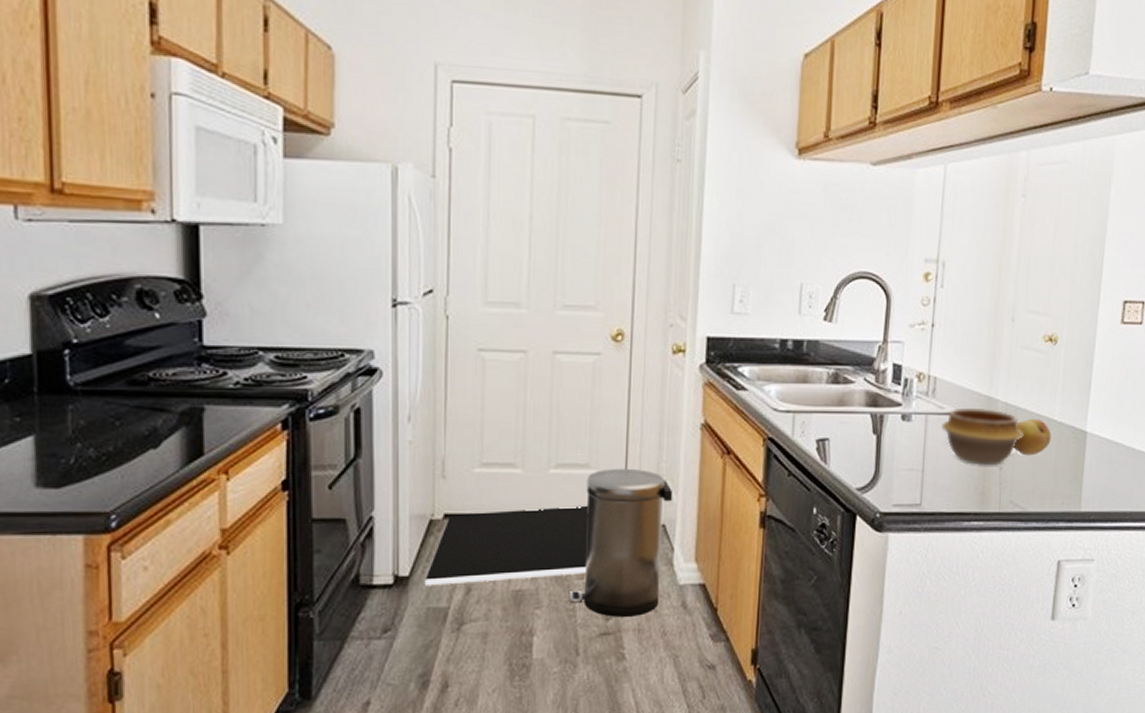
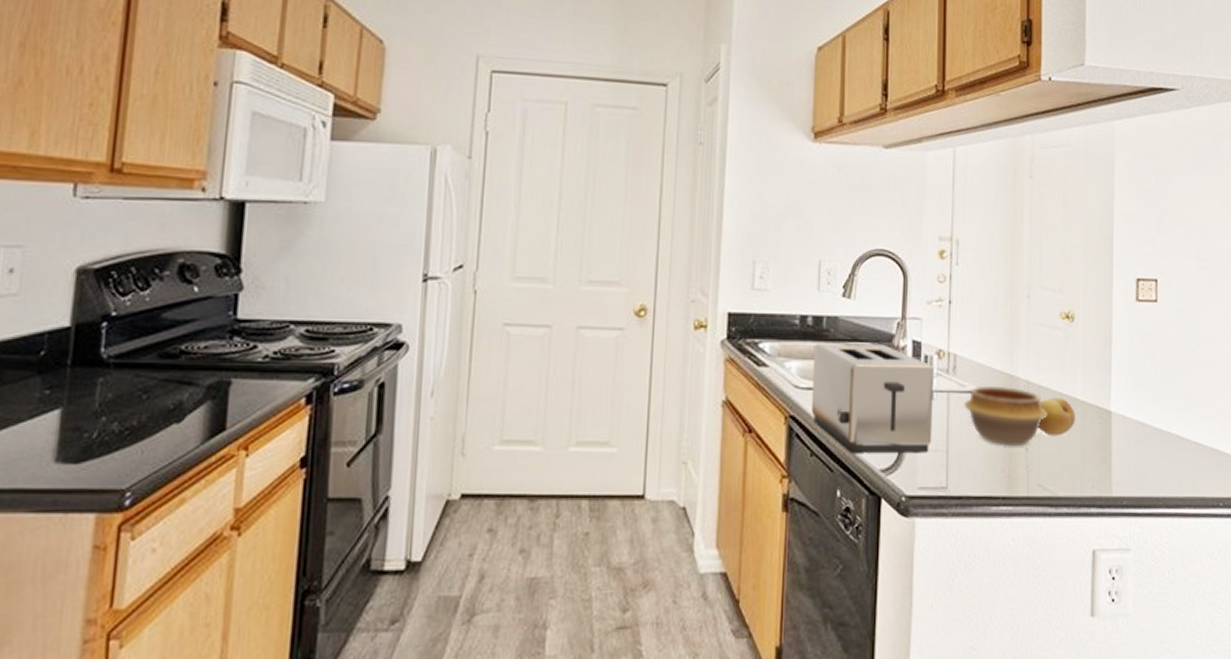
door mat: present [425,505,589,586] -> none [438,486,608,573]
pedal bin: present [568,468,673,617] -> none [585,447,694,609]
toaster: none [790,367,913,474] -> present [812,343,933,454]

